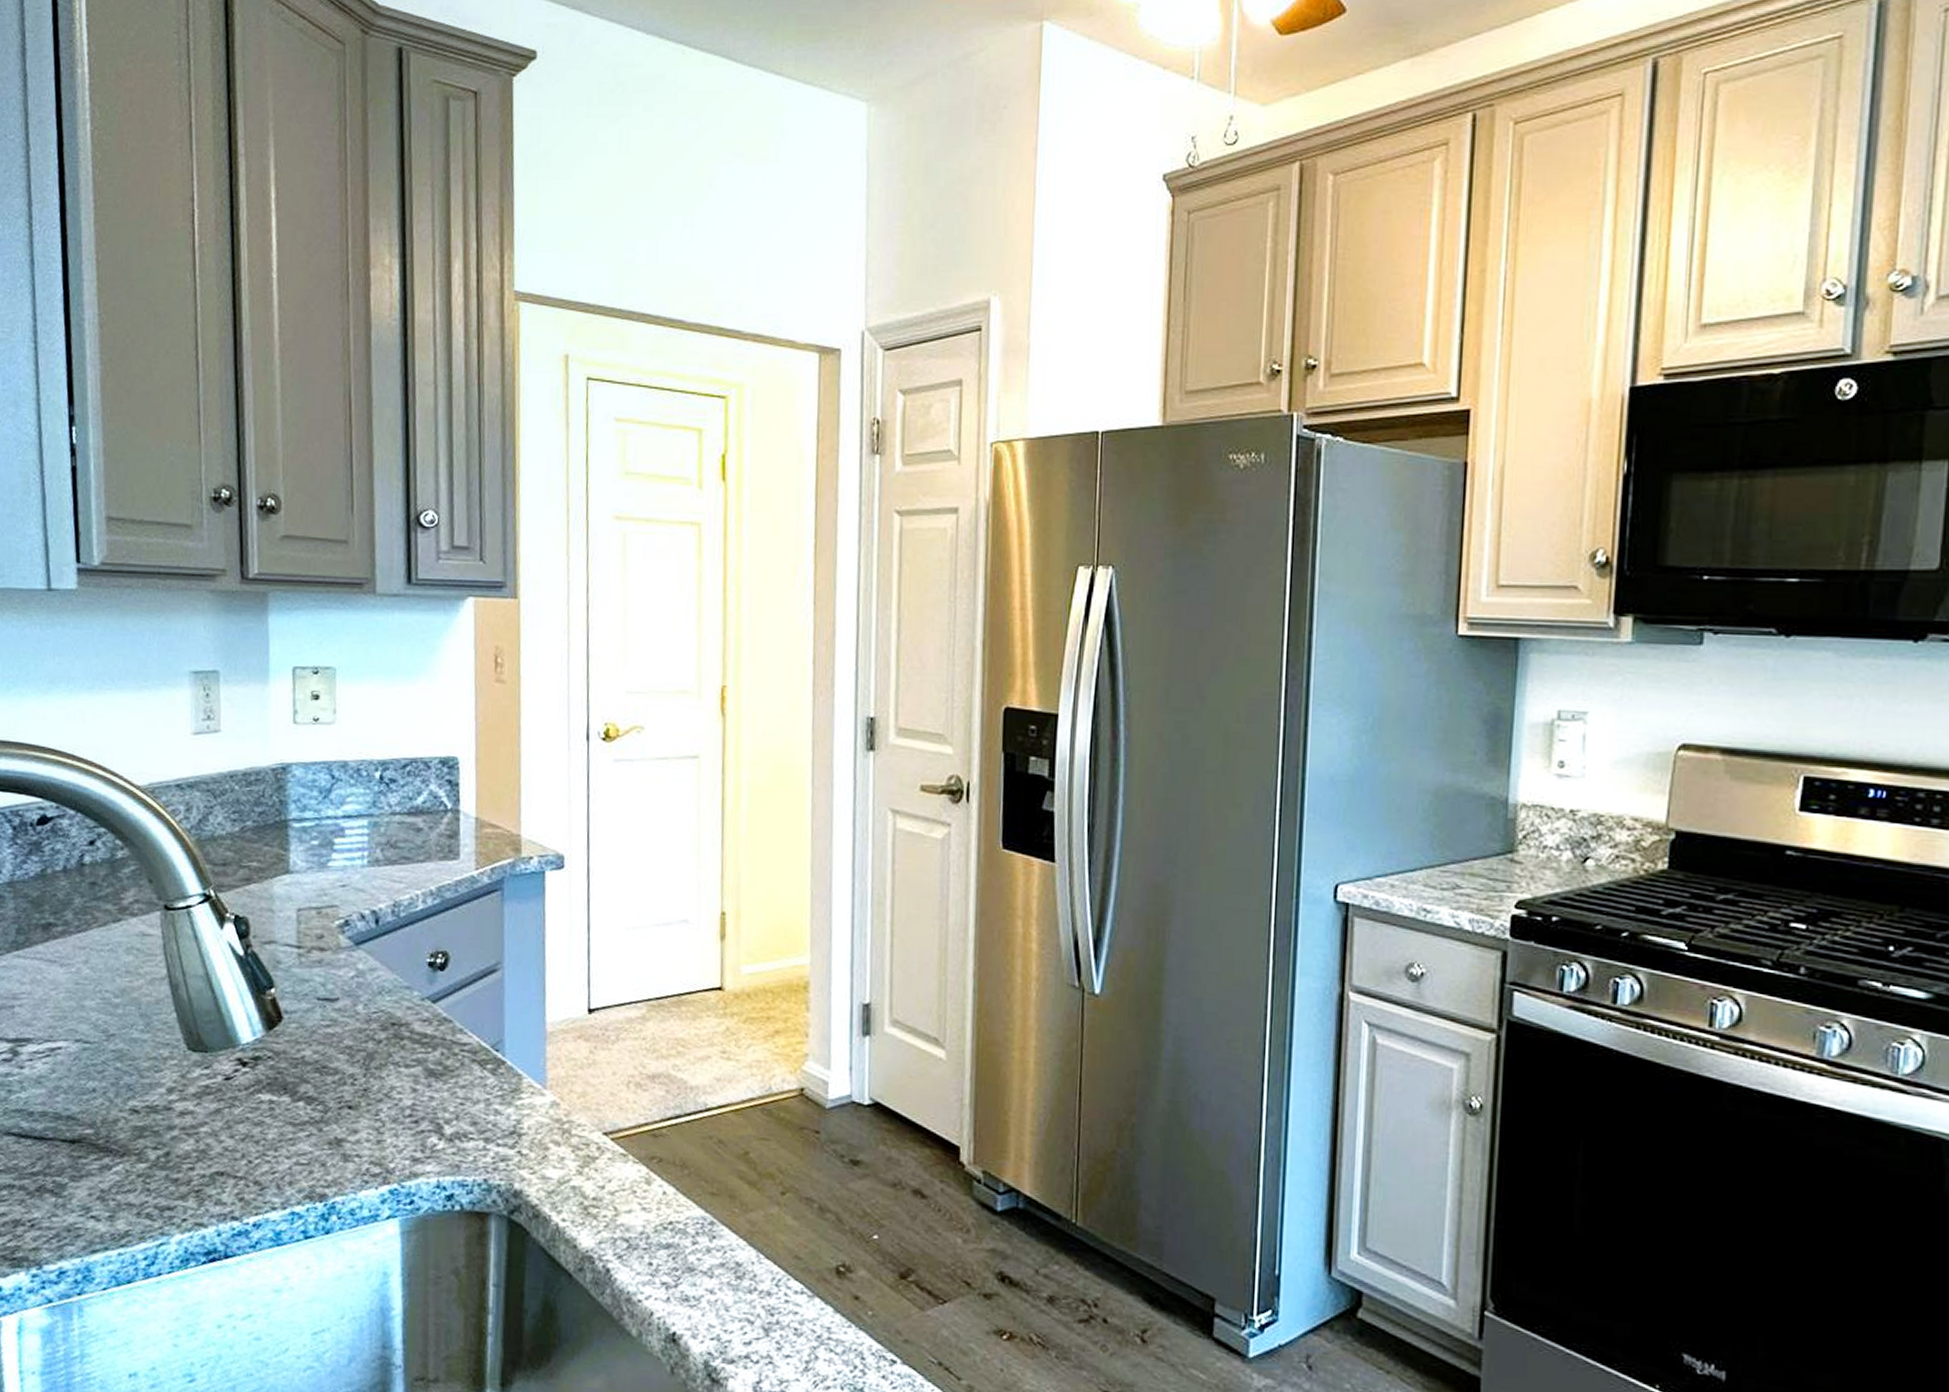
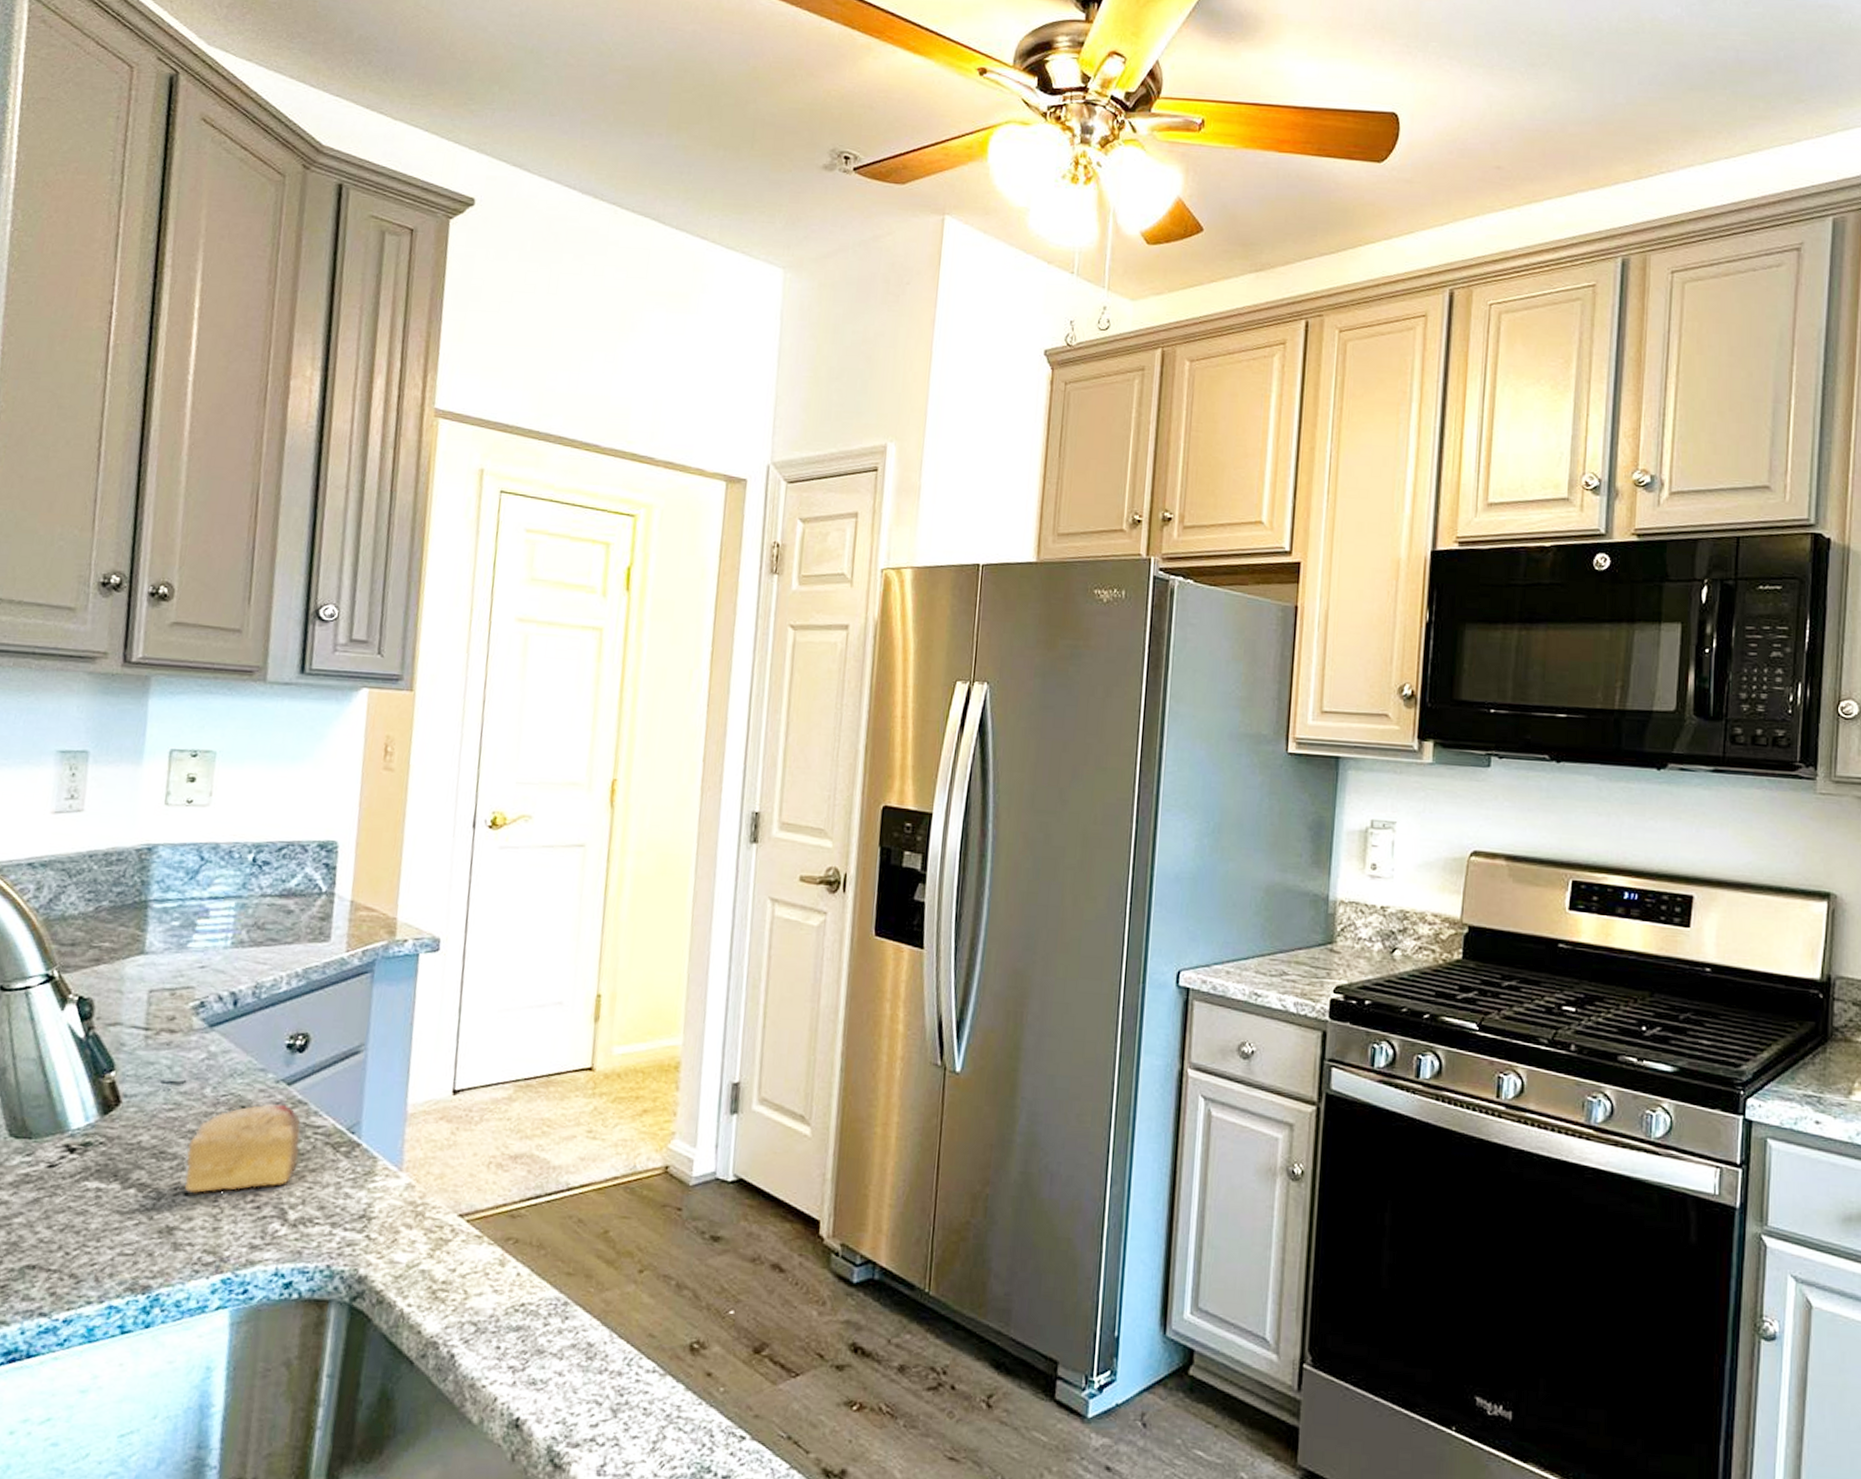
cake slice: none [346,1020,449,1108] -> present [184,1103,300,1194]

